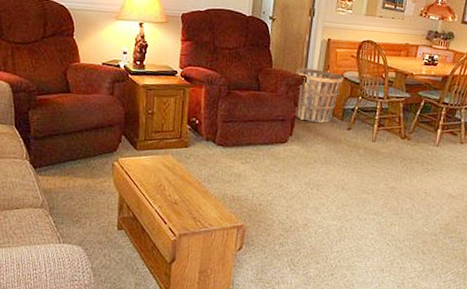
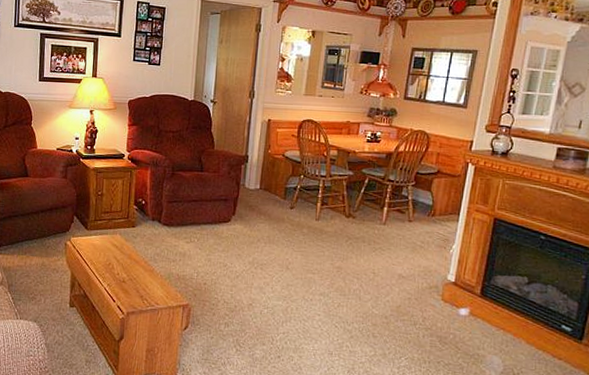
basket: present [295,68,344,123] -> none [238,148,285,203]

